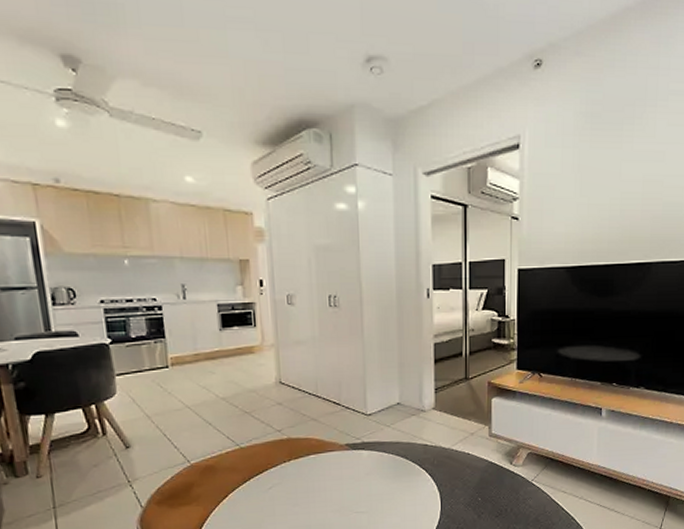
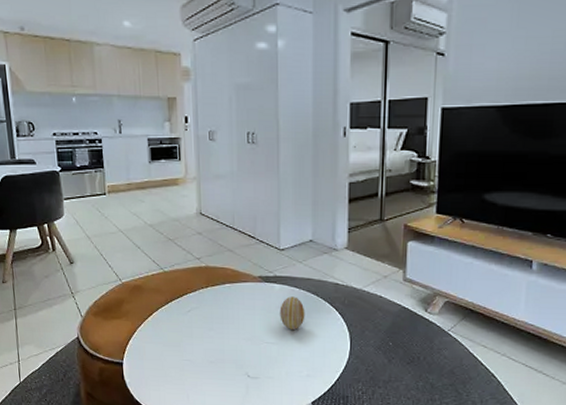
decorative egg: none [368,461,395,496] -> present [280,296,305,330]

